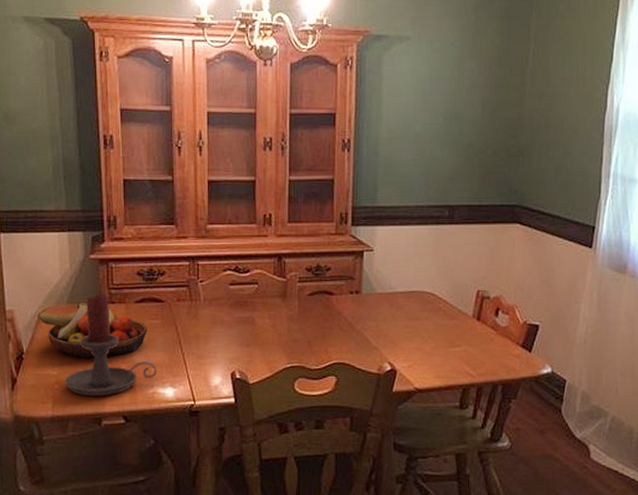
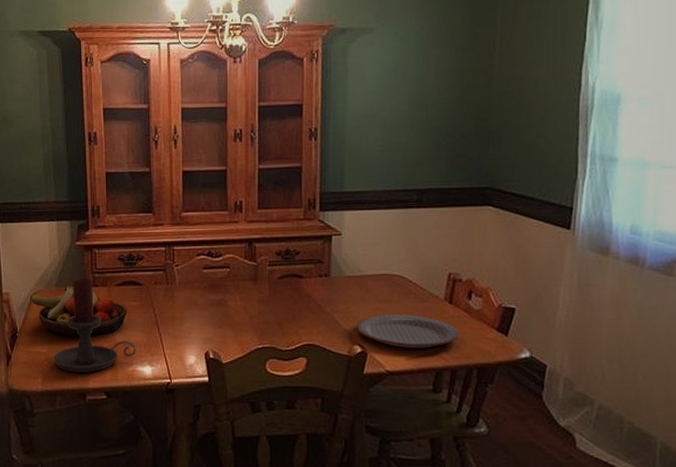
plate: none [386,331,486,365] -> present [356,314,459,348]

